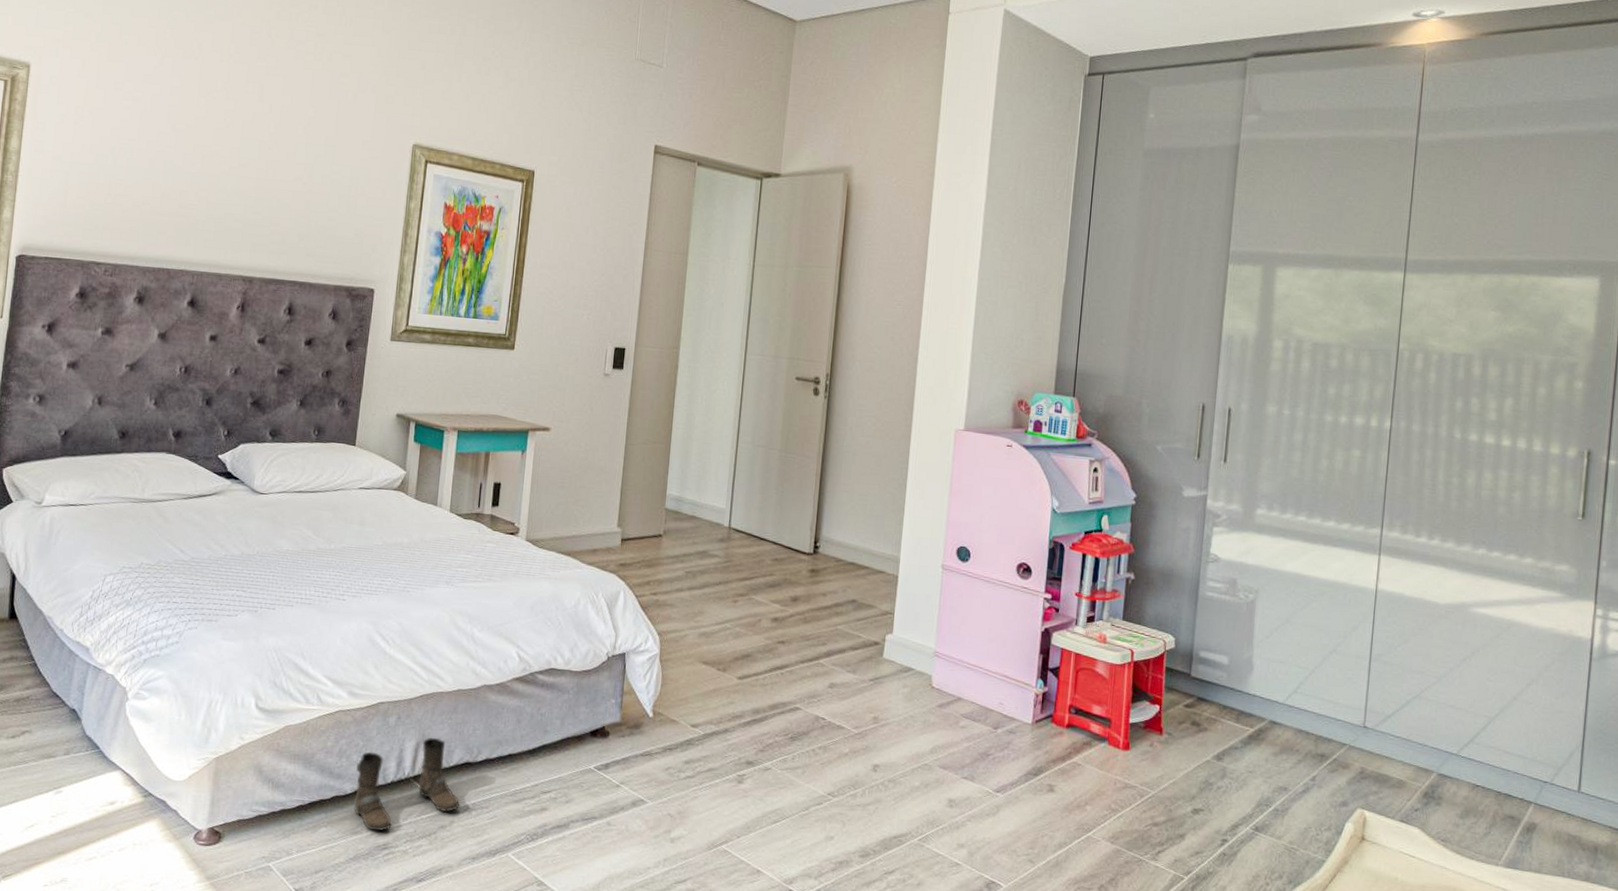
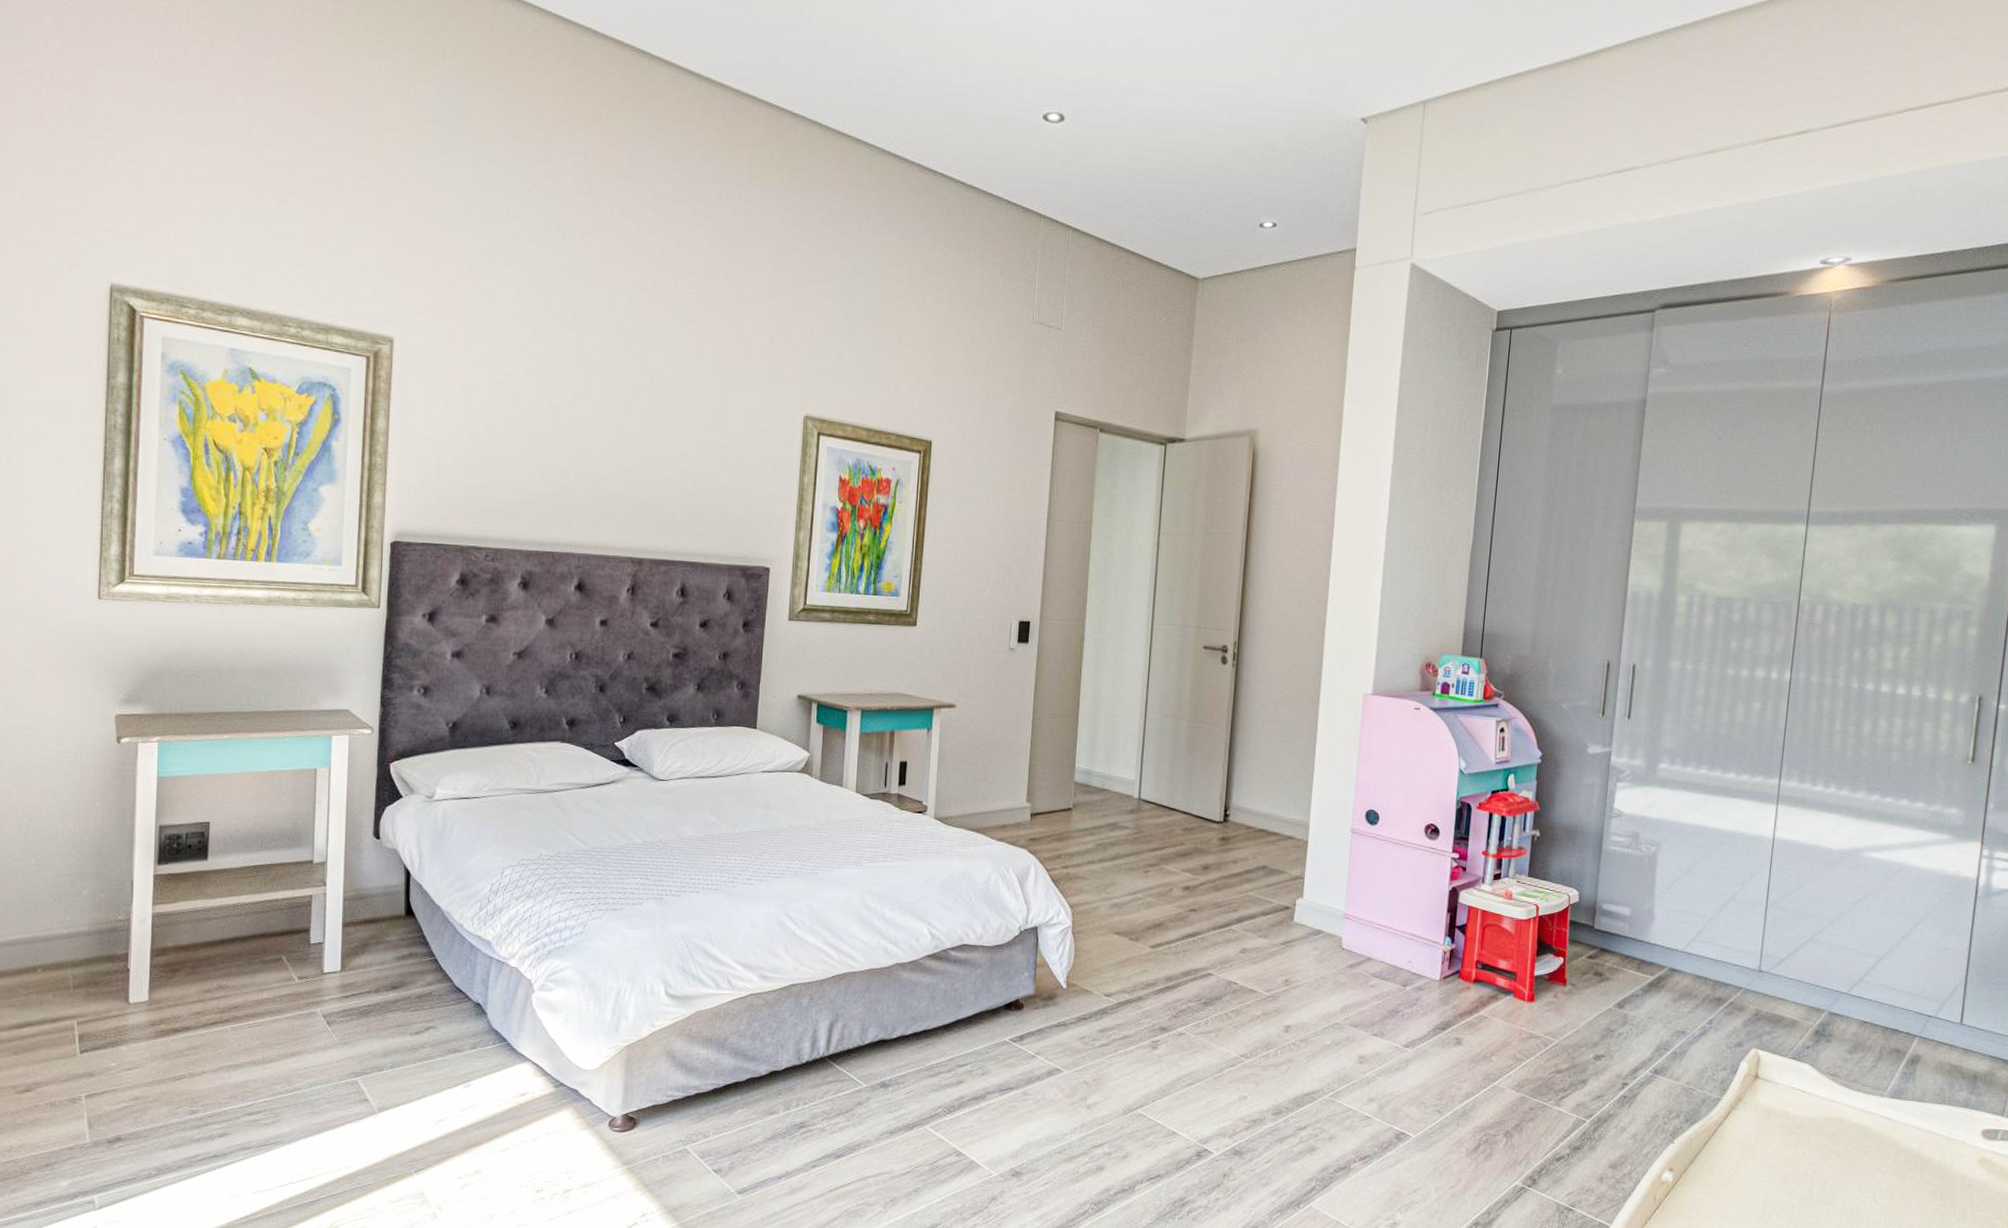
boots: present [353,737,460,832] -> none [768,1016,877,1111]

